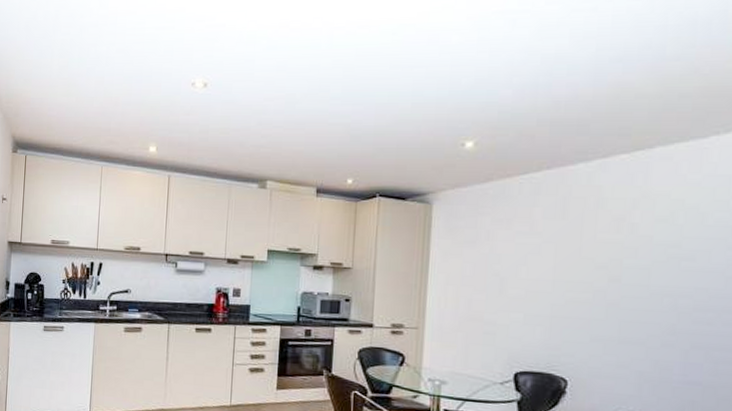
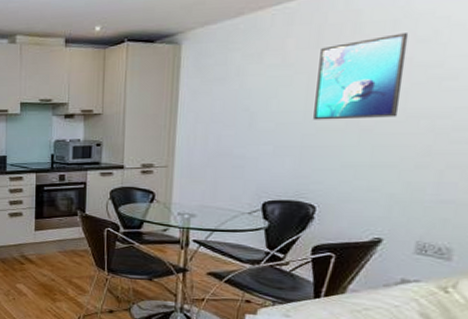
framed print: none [562,212,648,293] -> present [313,33,409,120]

